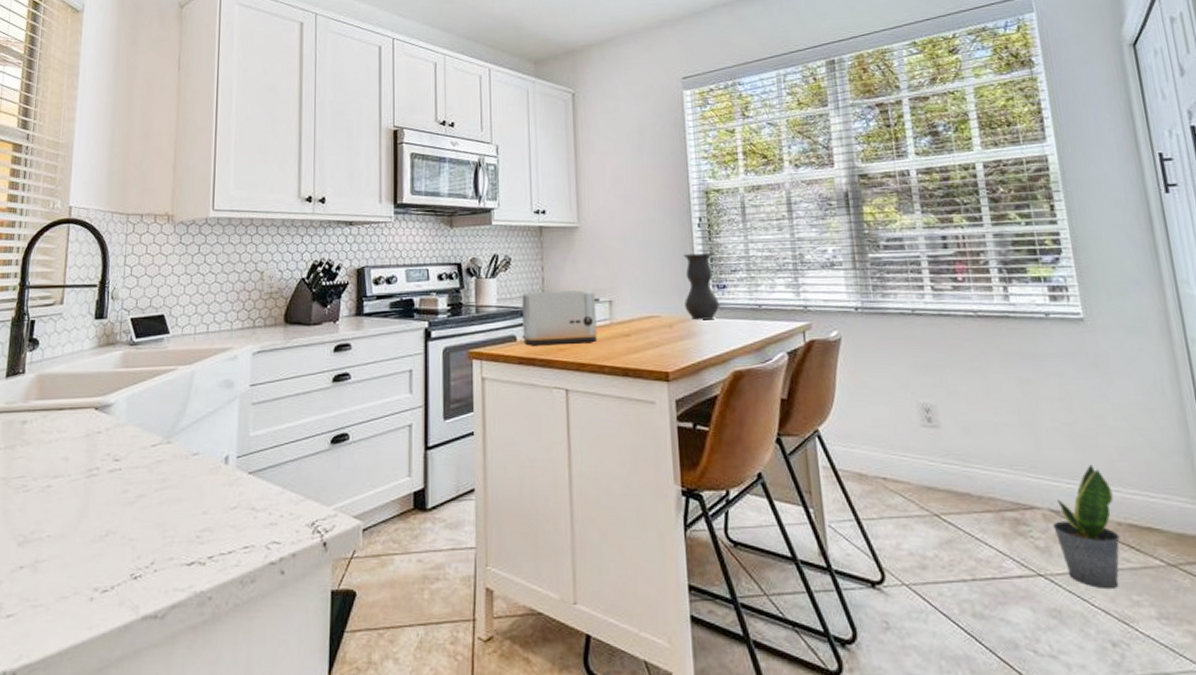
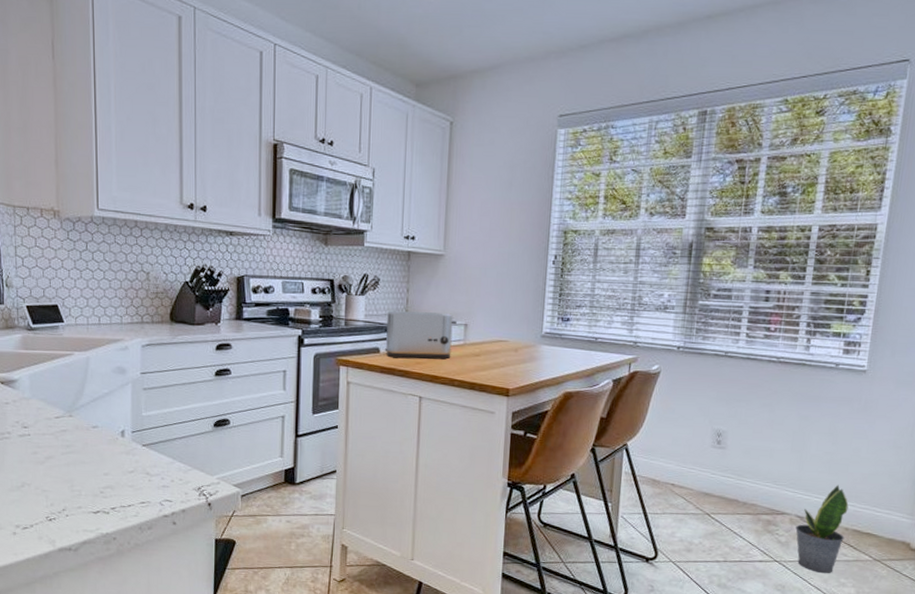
vase: present [683,253,719,321] -> none [531,288,562,348]

